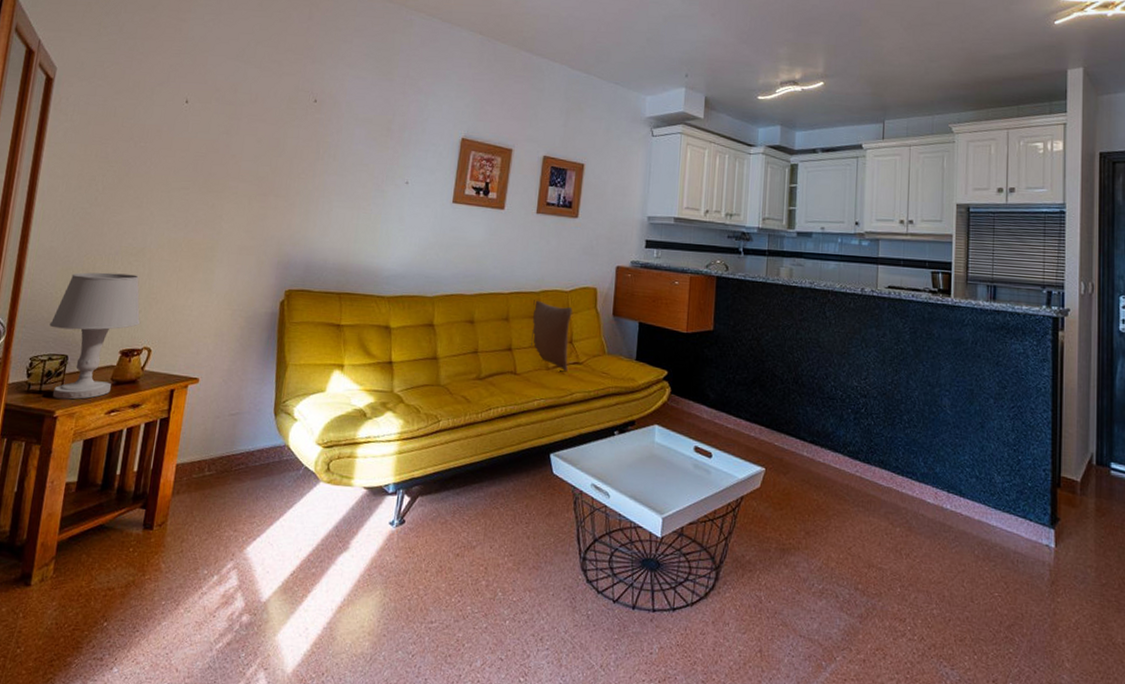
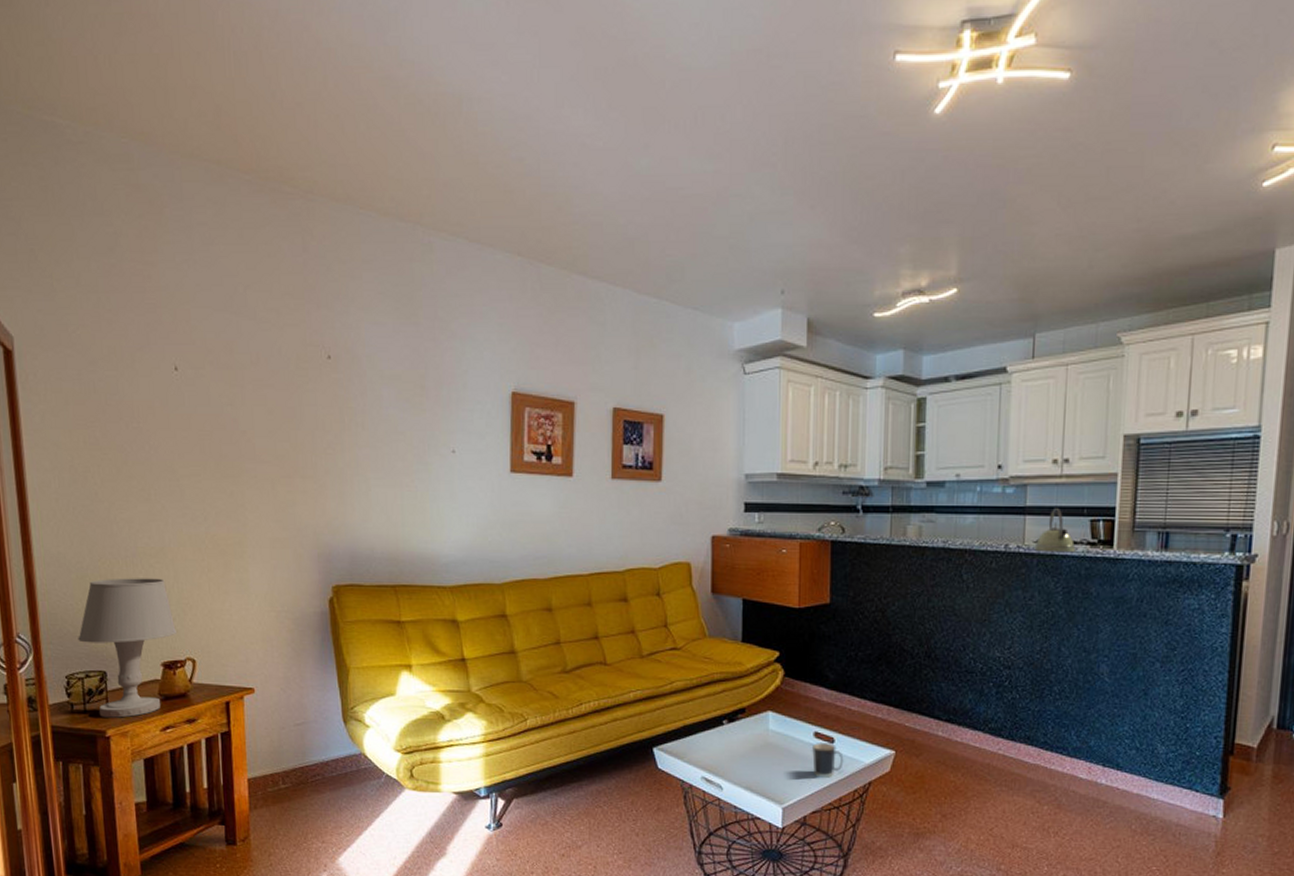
pillow: present [531,300,573,371] -> none [618,580,664,658]
mug: none [691,457,720,491] -> present [812,743,844,778]
kettle: none [885,261,920,299] -> present [1034,509,1076,553]

